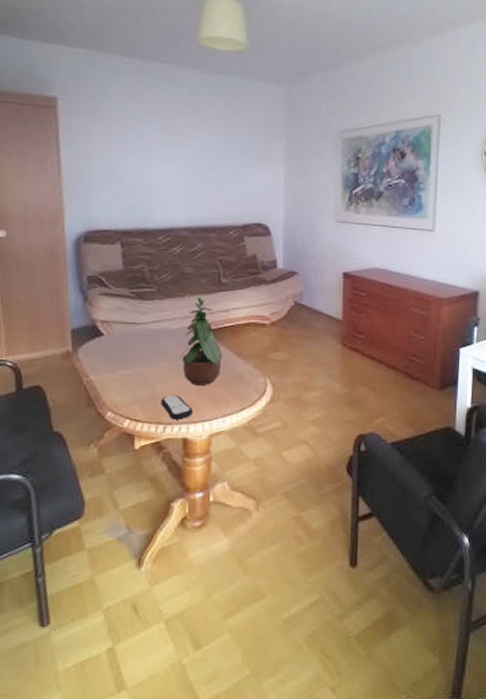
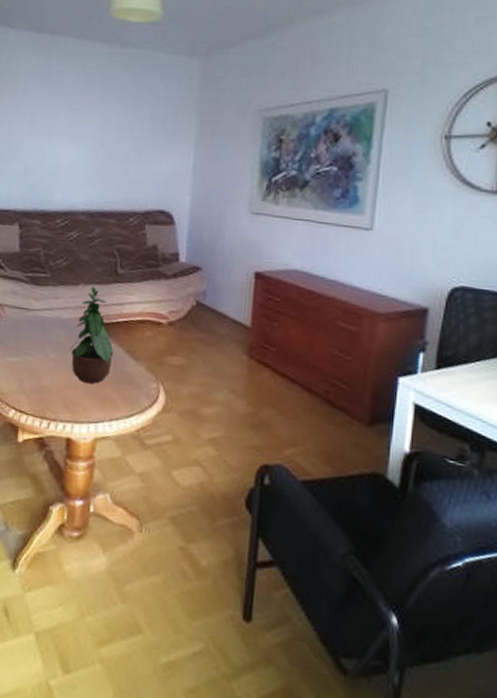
remote control: present [161,394,193,420] -> none [47,388,79,417]

